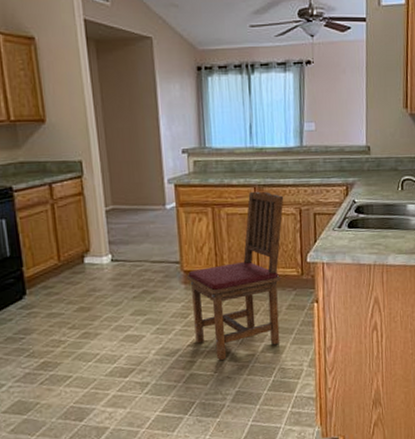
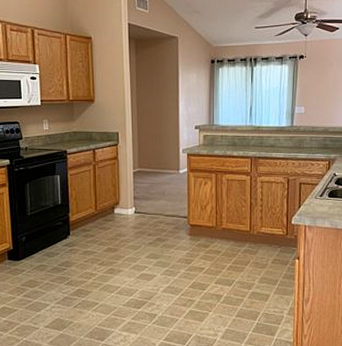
dining chair: present [186,191,284,361] -> none [192,162,275,302]

